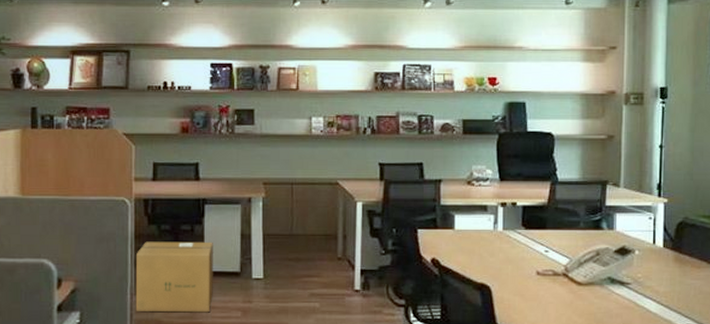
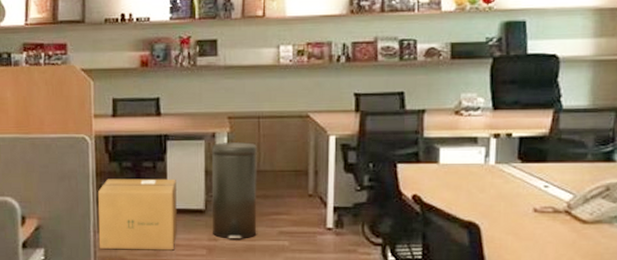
pedal bin: none [248,207,290,301] -> present [212,142,257,239]

